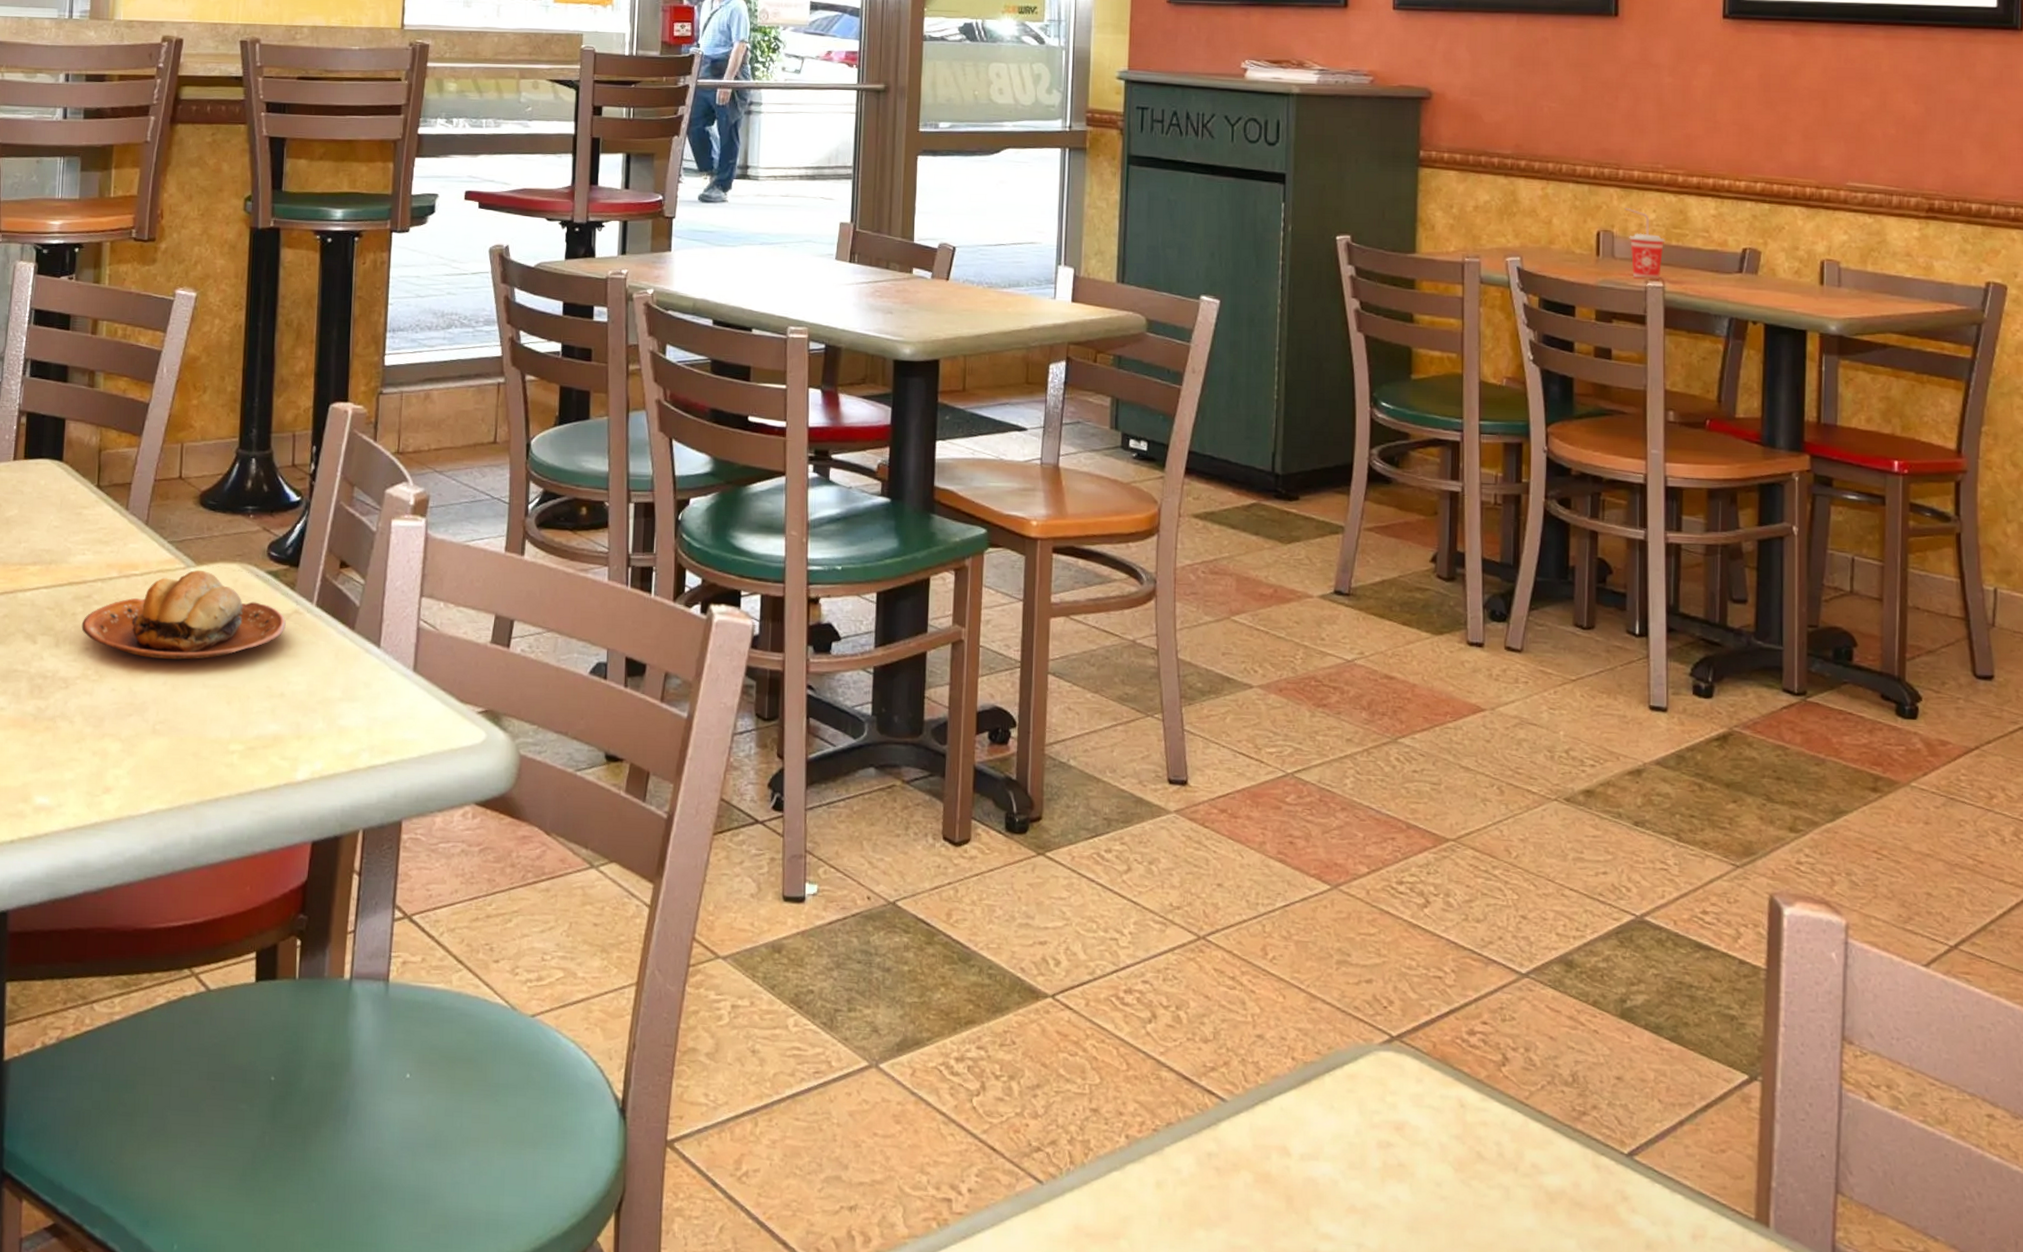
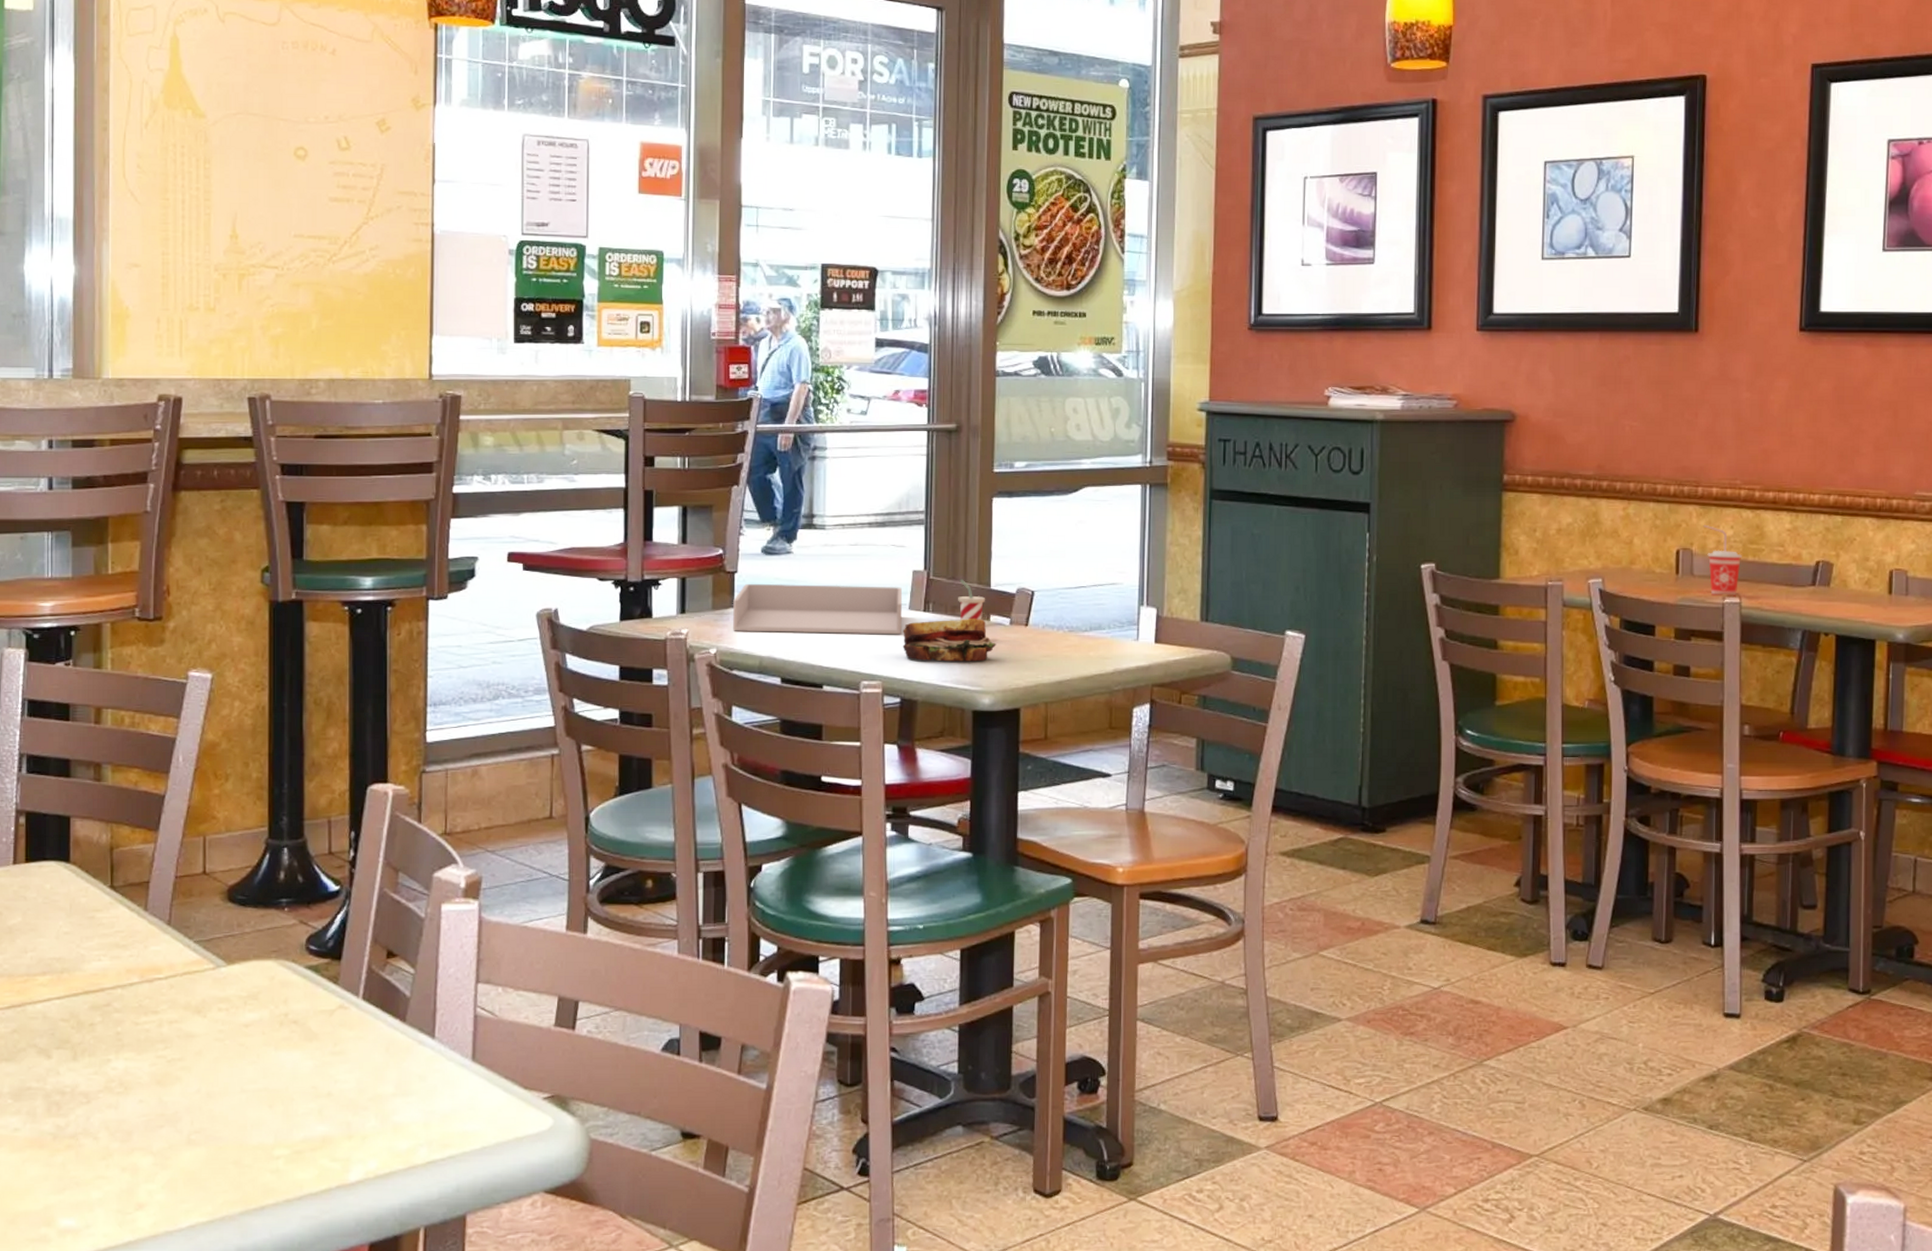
sandwich: present [81,570,286,660] -> none [101,970,330,1066]
tray: none [670,228,830,284] -> present [733,583,903,635]
sandwich: none [828,271,918,313] -> present [903,619,996,662]
beverage cup: none [882,232,909,273] -> present [958,579,986,621]

